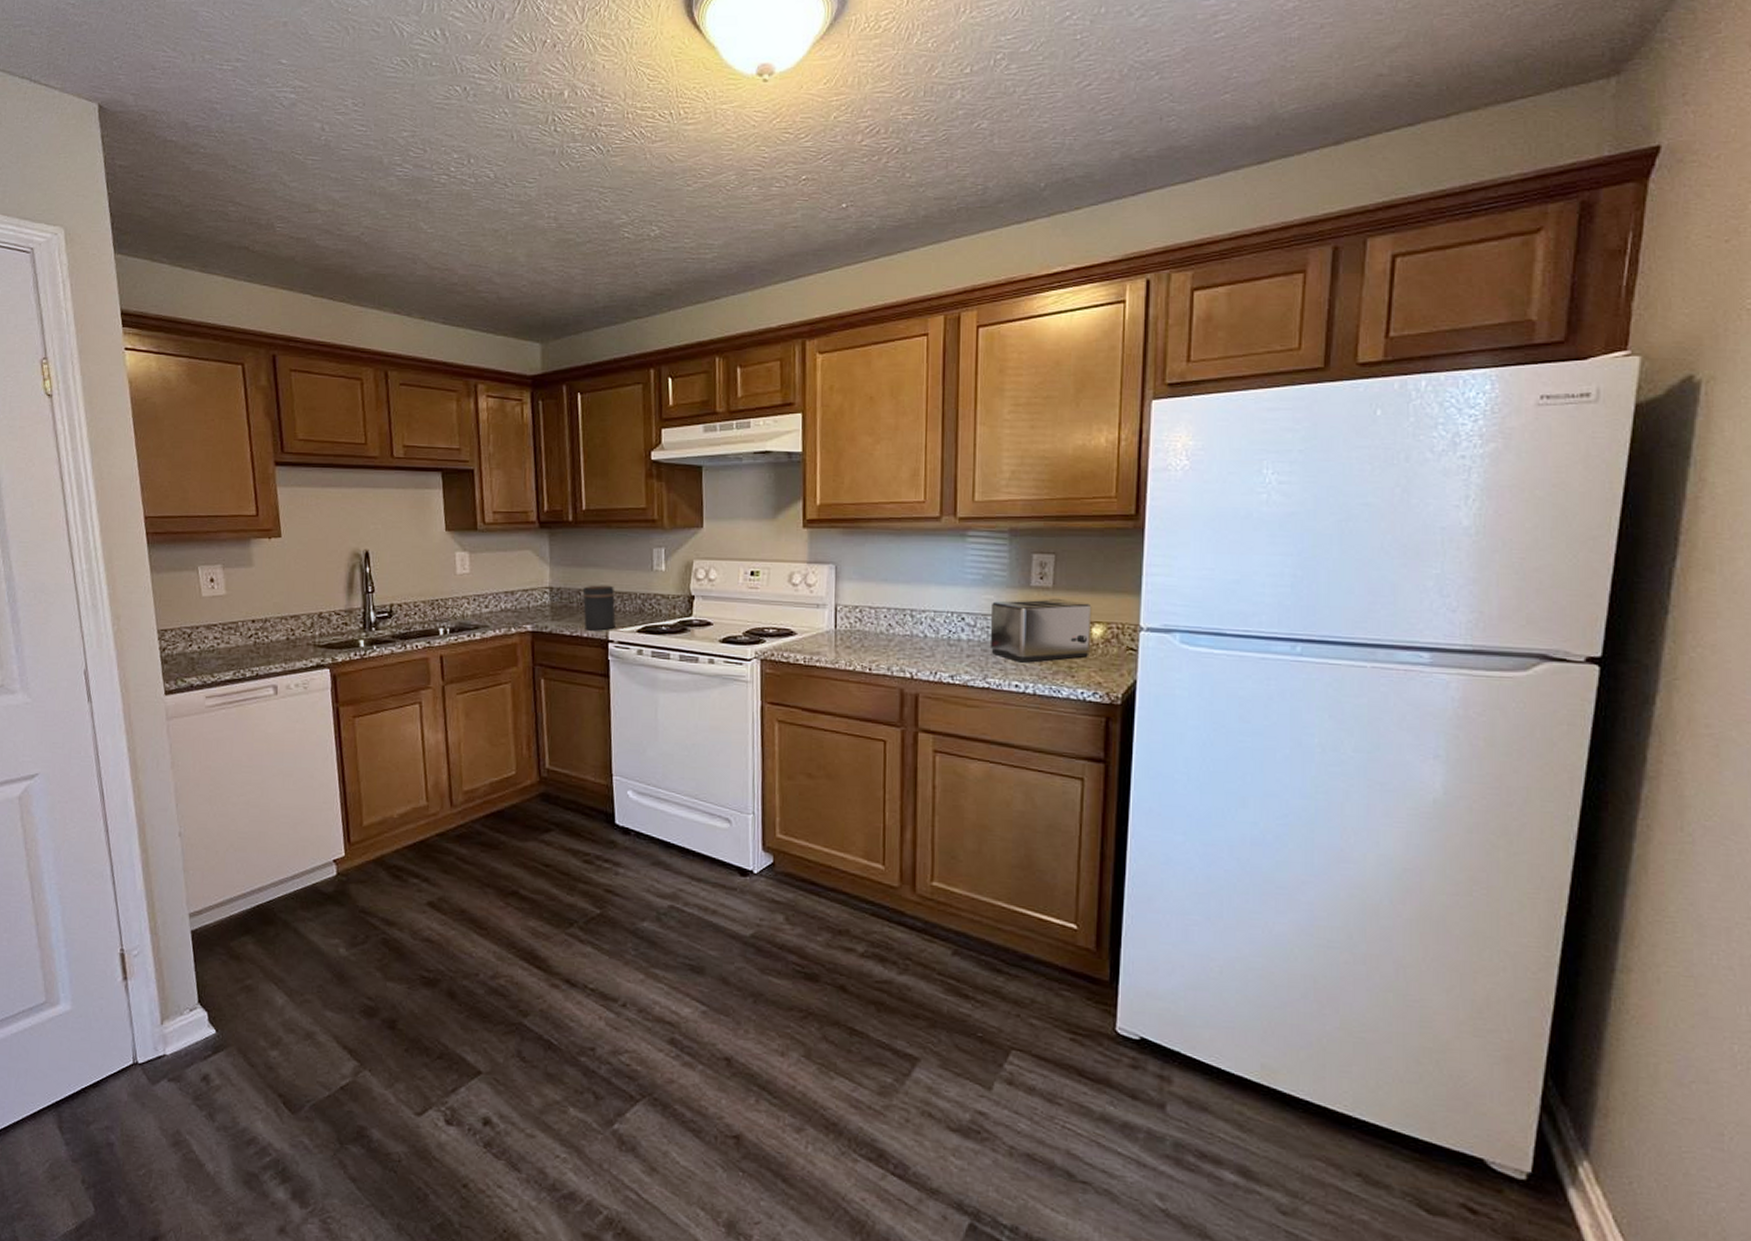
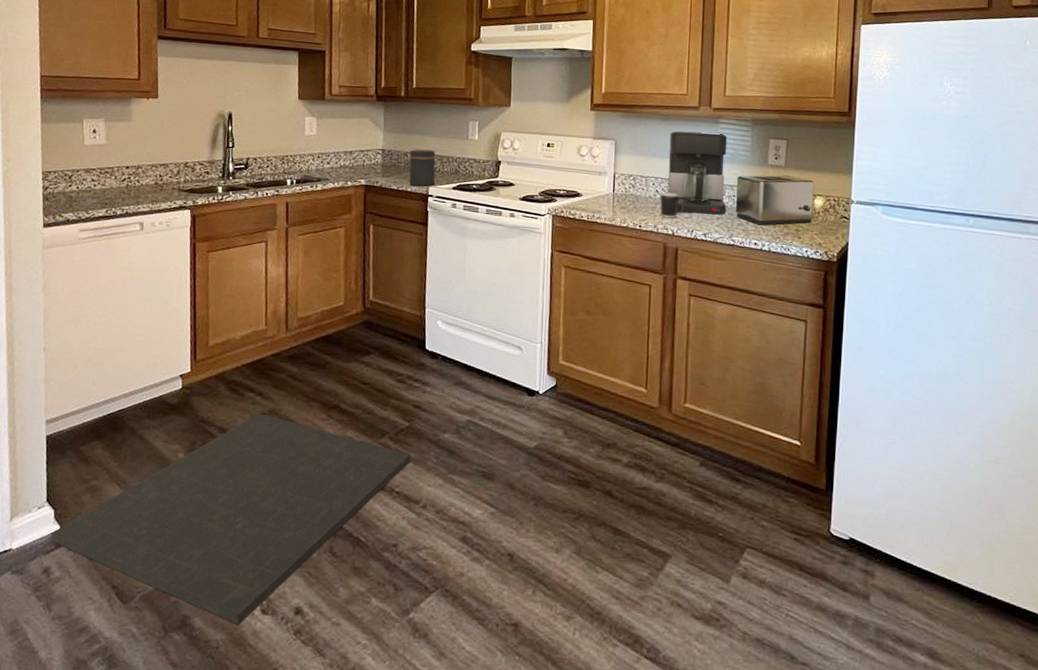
doormat: none [207,901,605,1137] -> present [51,413,411,625]
mug: none [893,627,926,658] -> present [659,193,685,219]
coffee maker: none [903,549,979,652] -> present [668,131,727,215]

